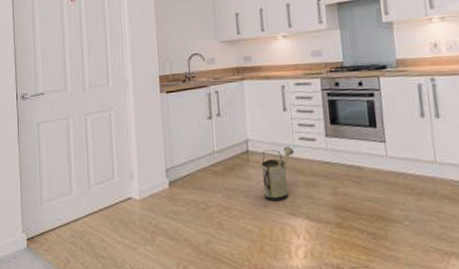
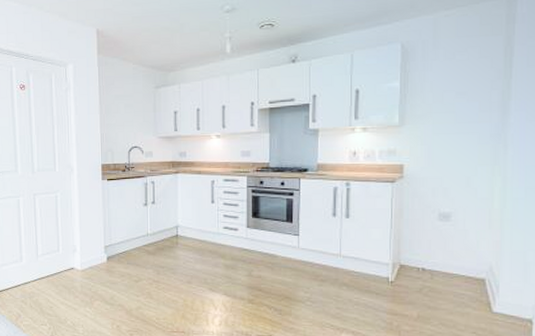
watering can: present [261,146,294,202] -> none [189,234,218,279]

